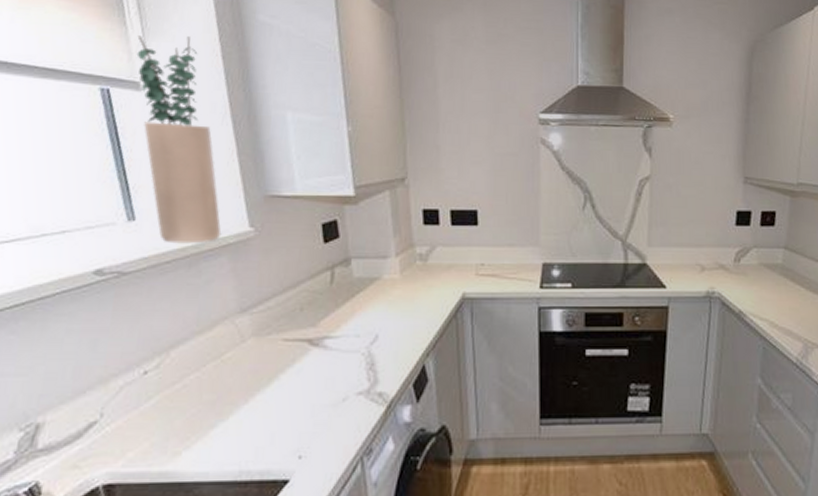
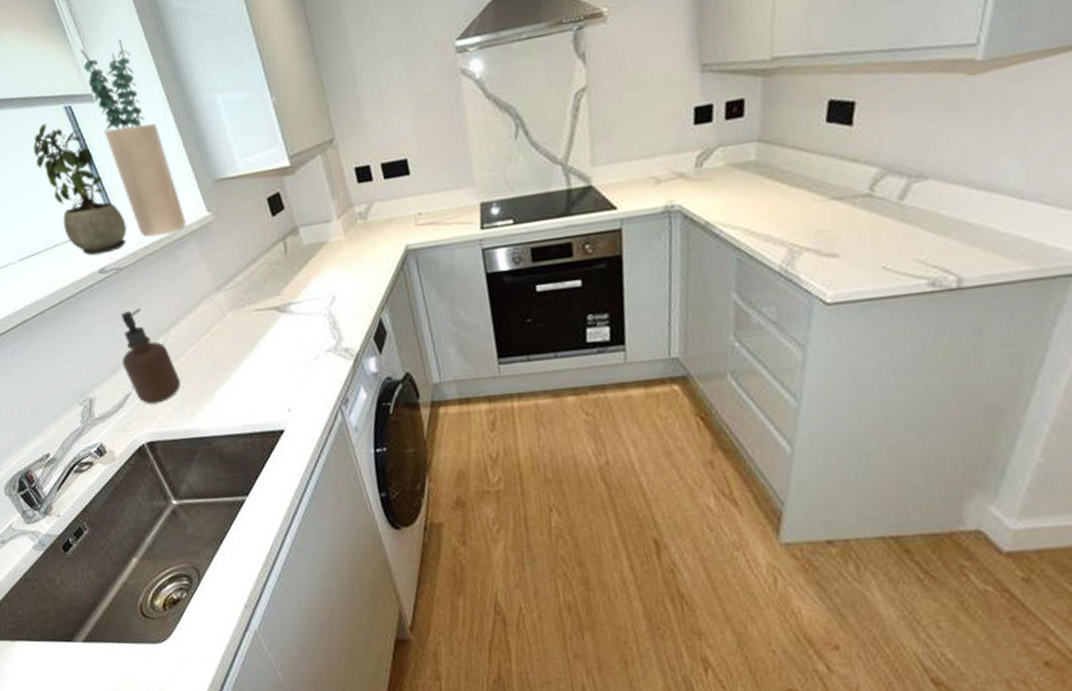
potted plant: none [45,101,145,254] -> present [33,124,127,256]
soap dispenser: none [95,321,169,435] -> present [121,308,181,403]

